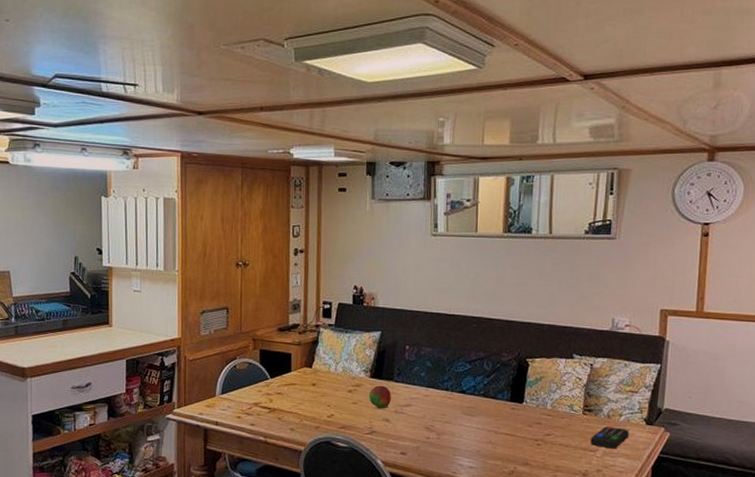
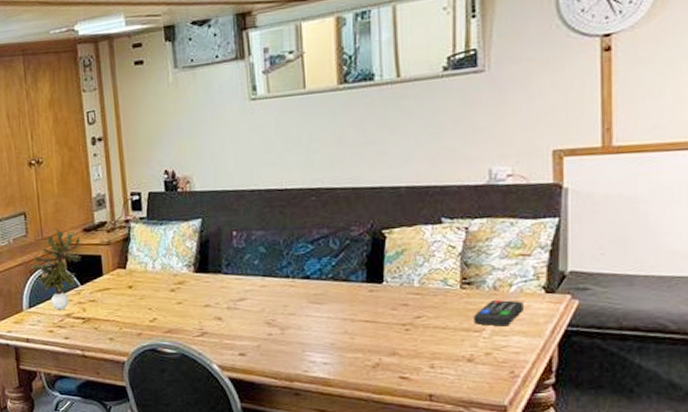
potted plant: none [228,324,276,399] -> present [31,227,82,310]
fruit: present [369,385,391,408] -> none [195,279,222,306]

